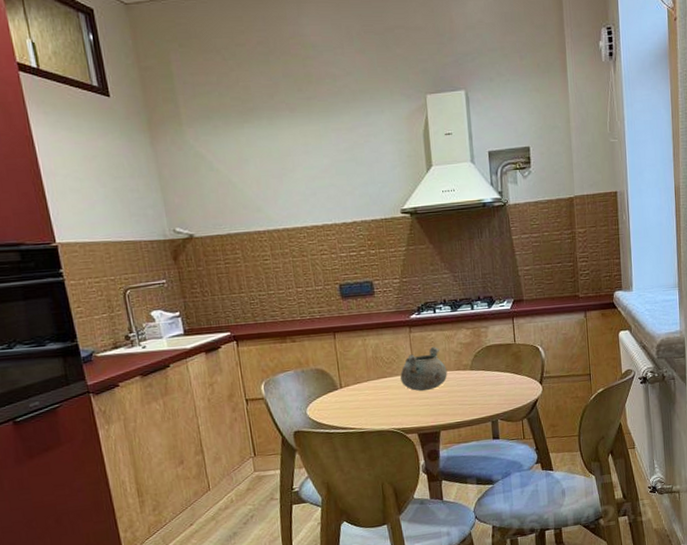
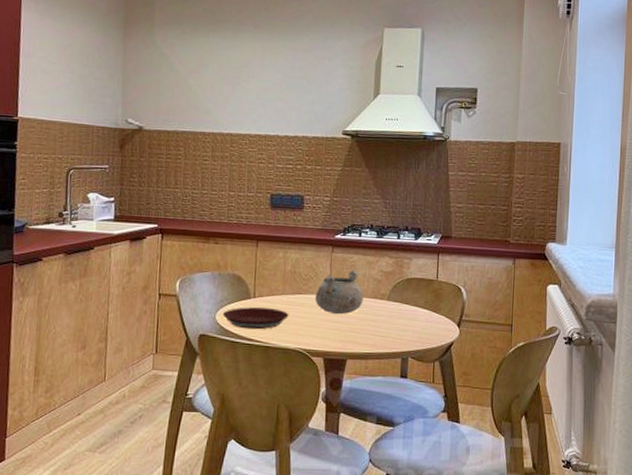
plate: none [312,395,378,419] -> present [222,307,289,330]

